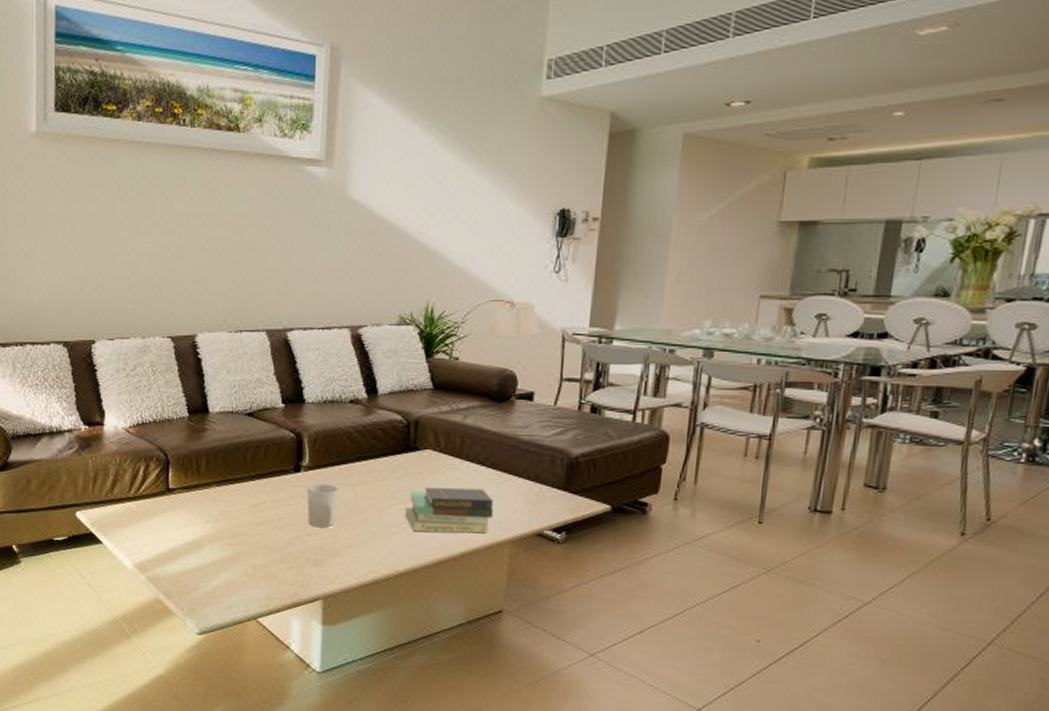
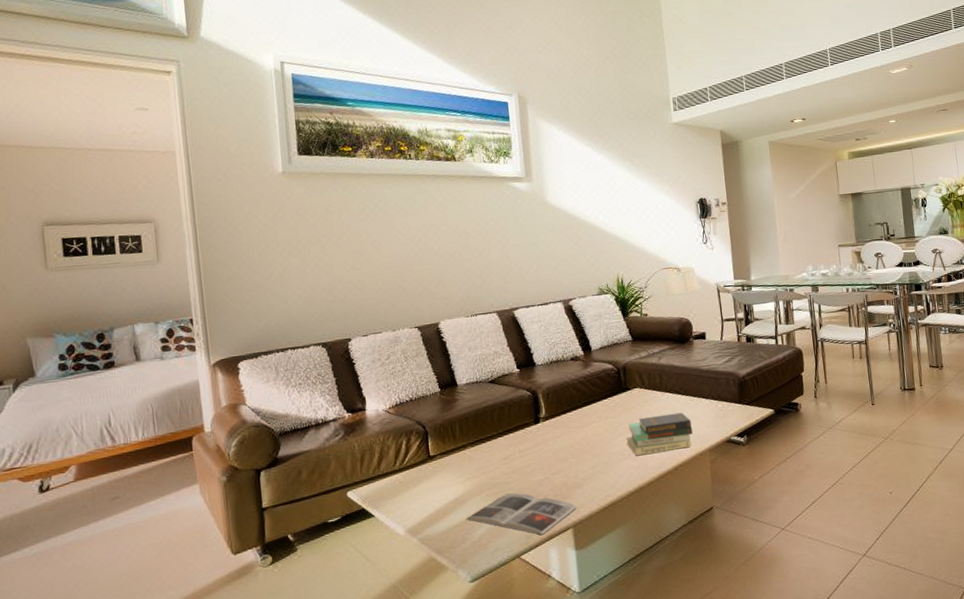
magazine: none [202,546,332,601] -> present [467,493,578,535]
candle holder: present [307,483,338,528] -> none [547,429,574,467]

